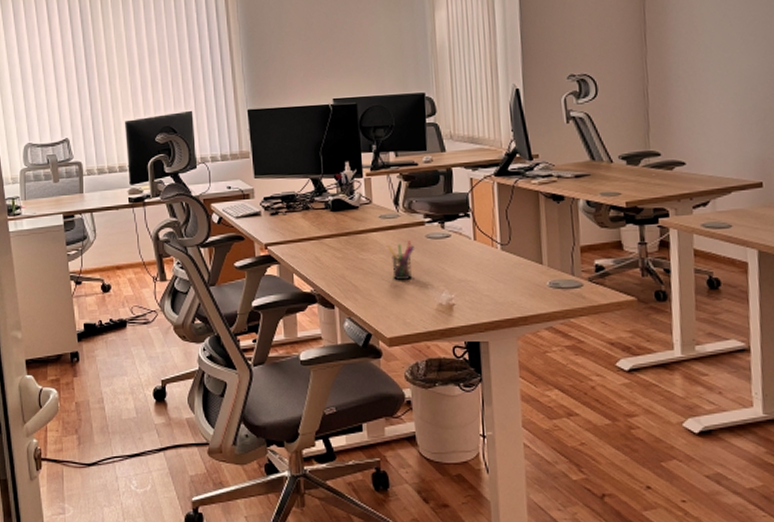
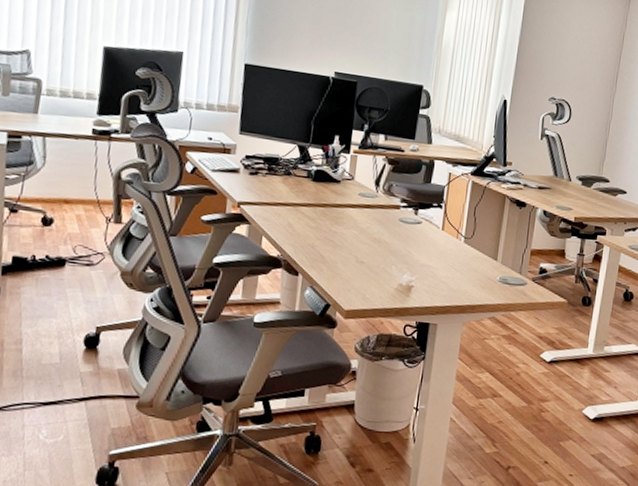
pen holder: present [386,241,414,280] -> none [360,221,386,258]

